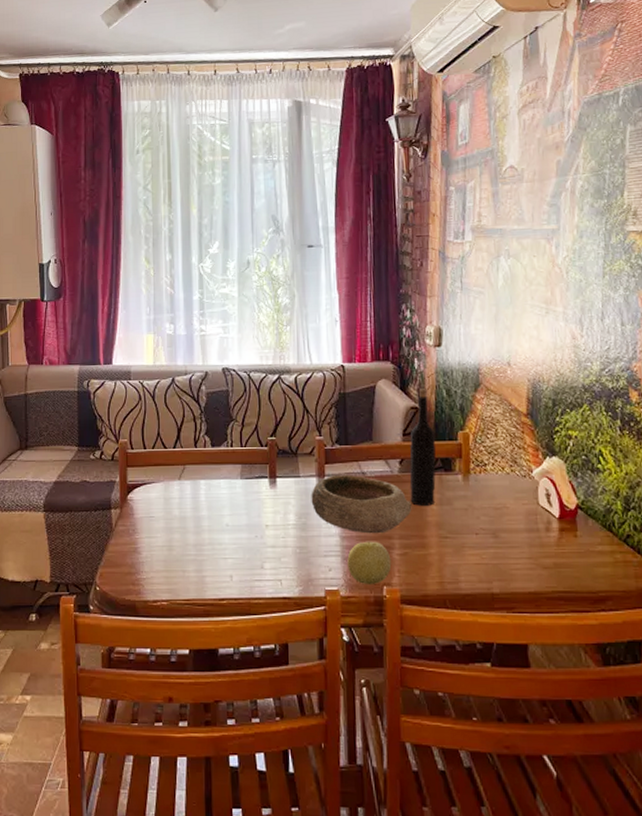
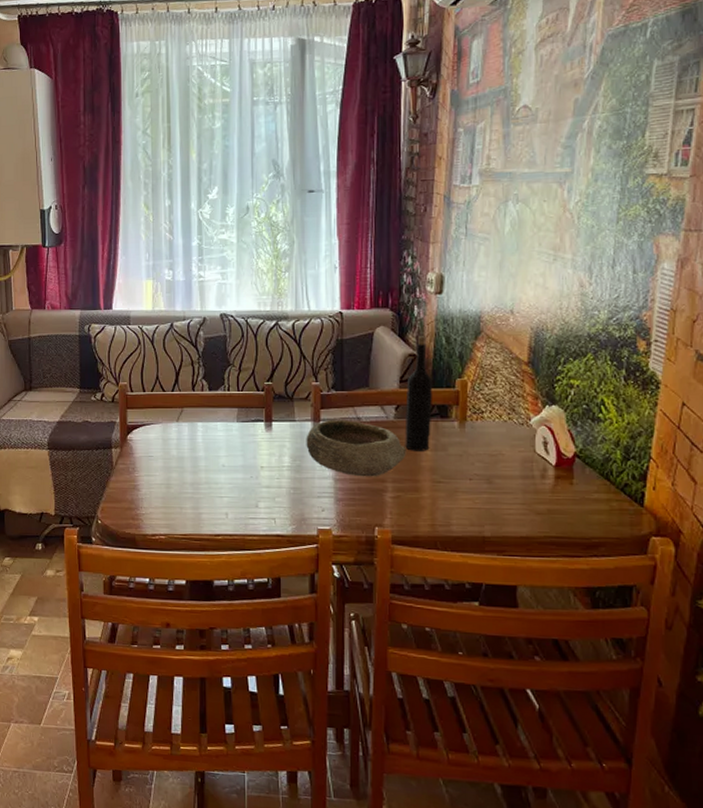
apple: present [347,542,392,585] -> none [340,485,384,526]

